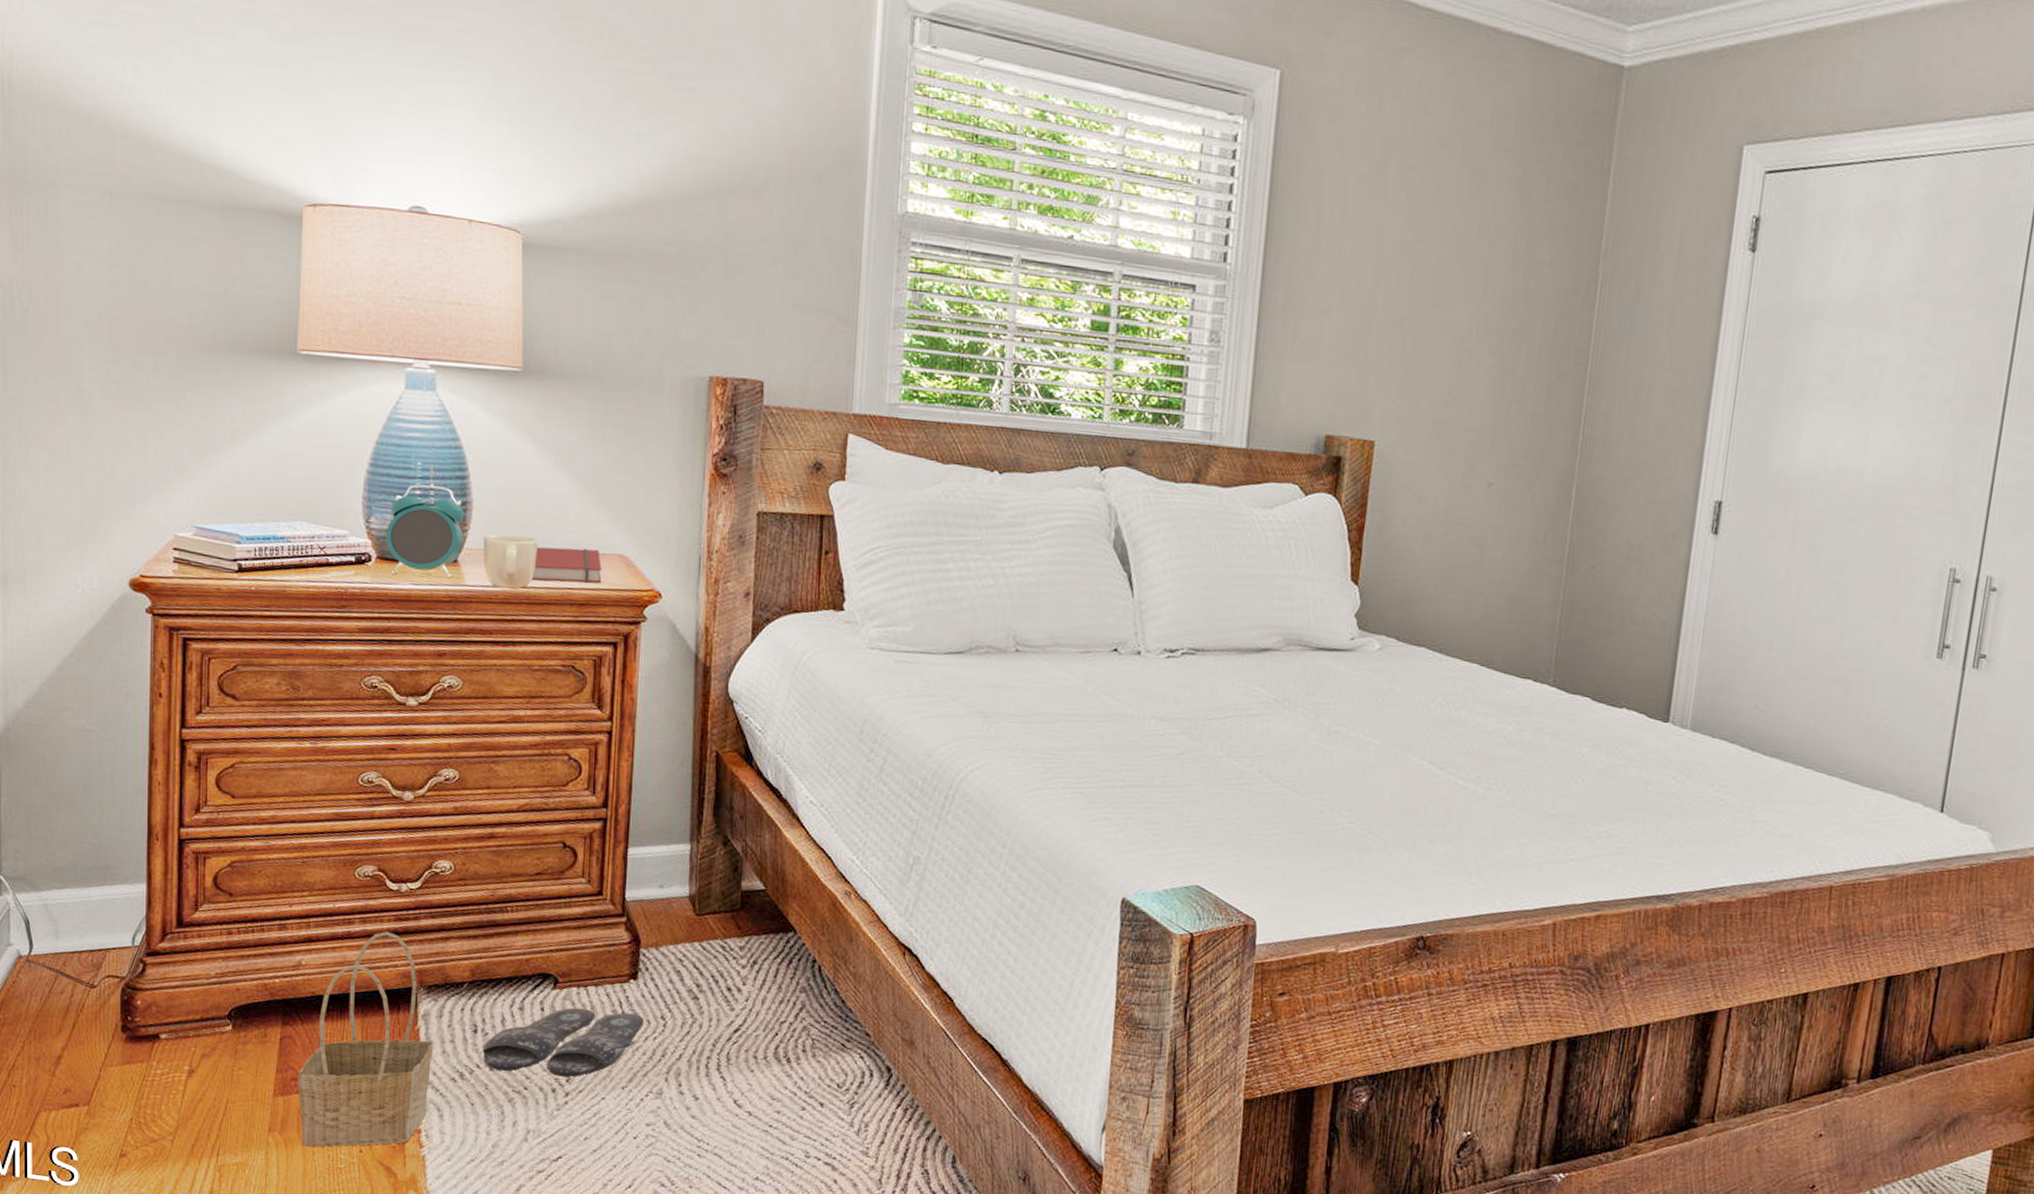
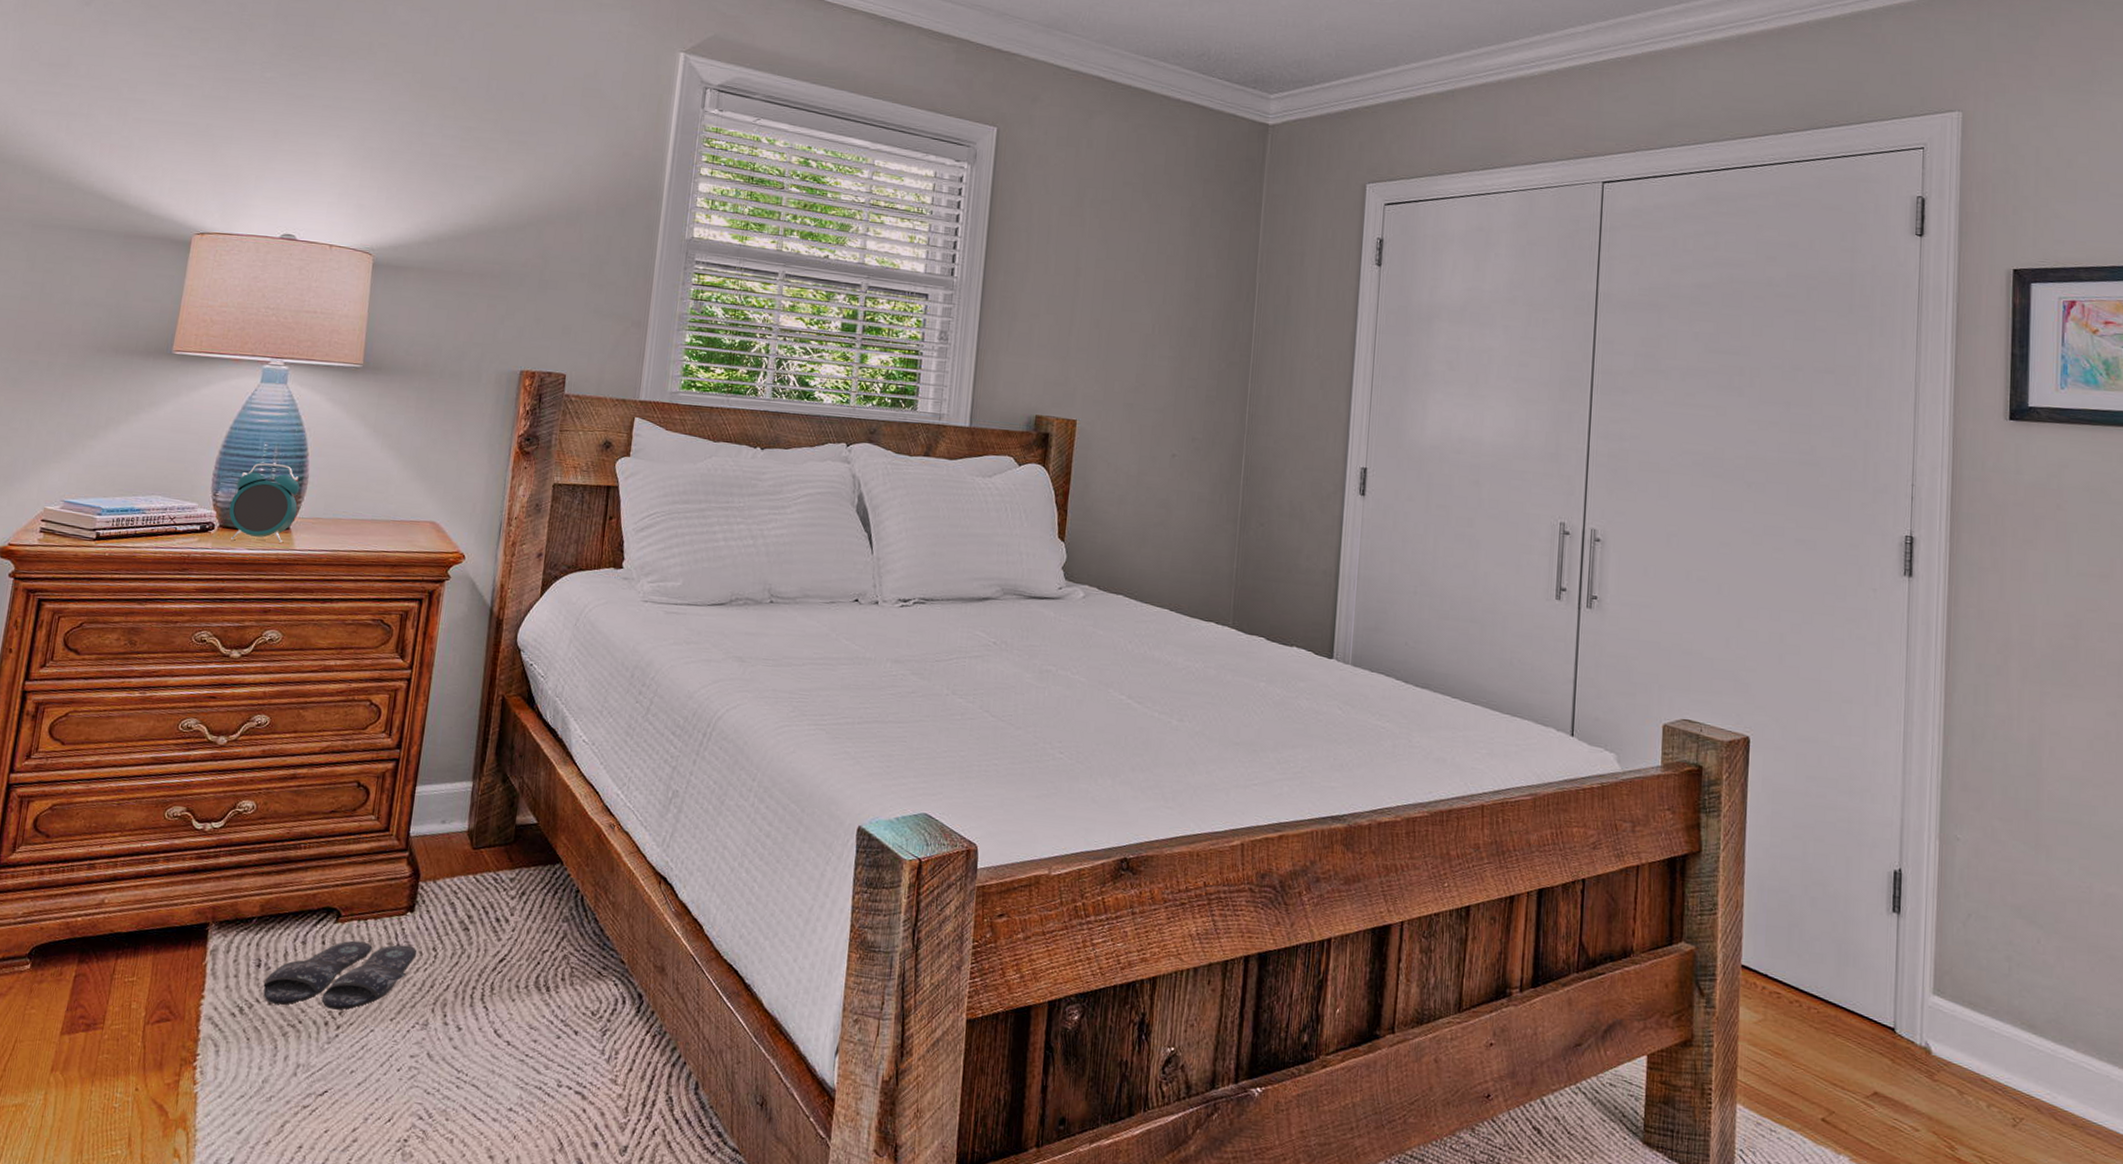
basket: present [297,931,433,1147] -> none [80,869,218,1086]
mug: present [483,534,539,589] -> none [312,505,362,553]
book: present [532,547,602,584] -> none [353,515,415,548]

